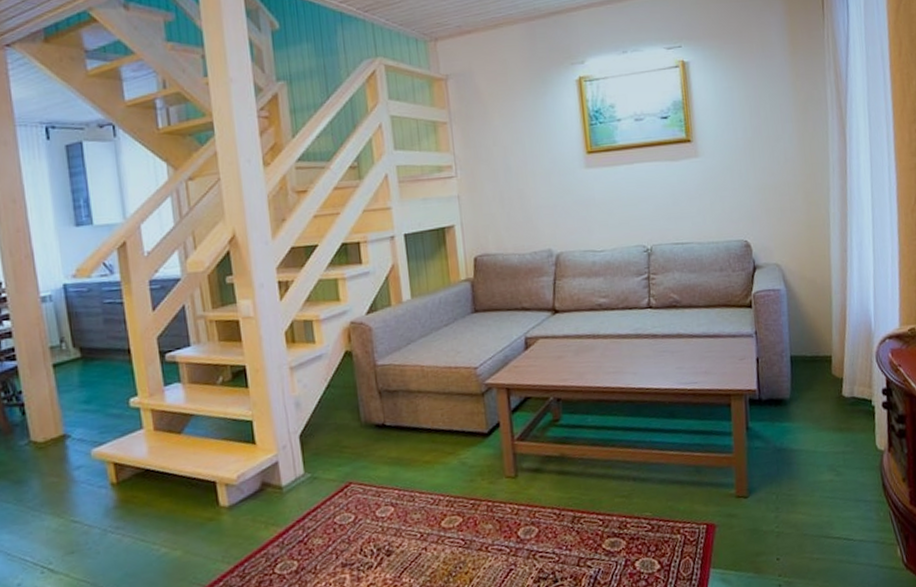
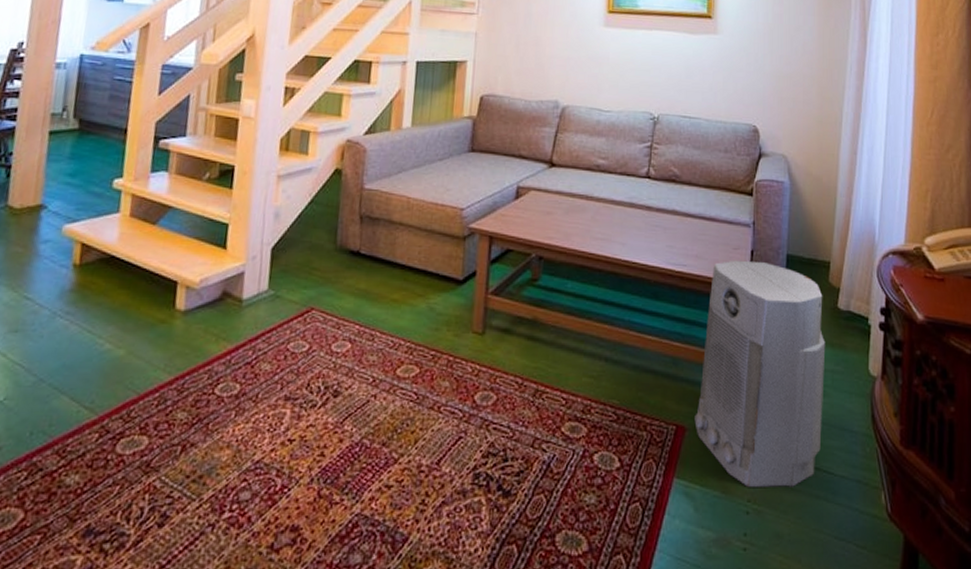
air purifier: none [722,366,839,564] -> present [694,260,826,487]

